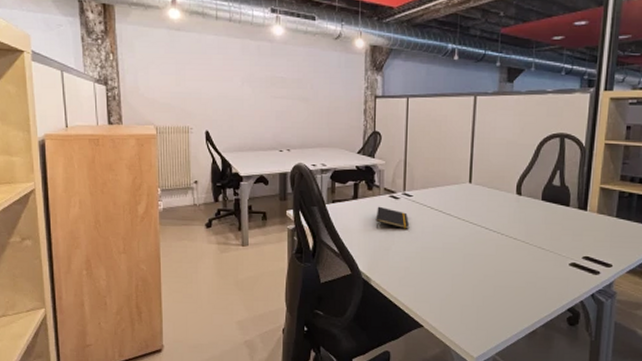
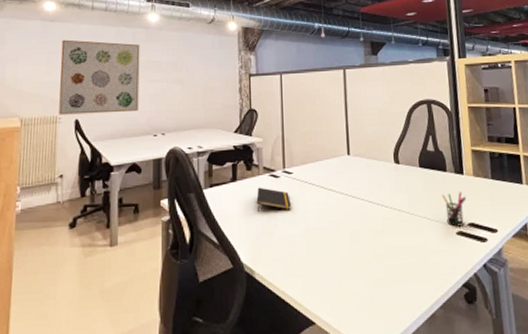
wall art: none [188,50,265,127] -> present [59,39,140,115]
pen holder: none [560,226,586,259] -> present [441,191,467,227]

